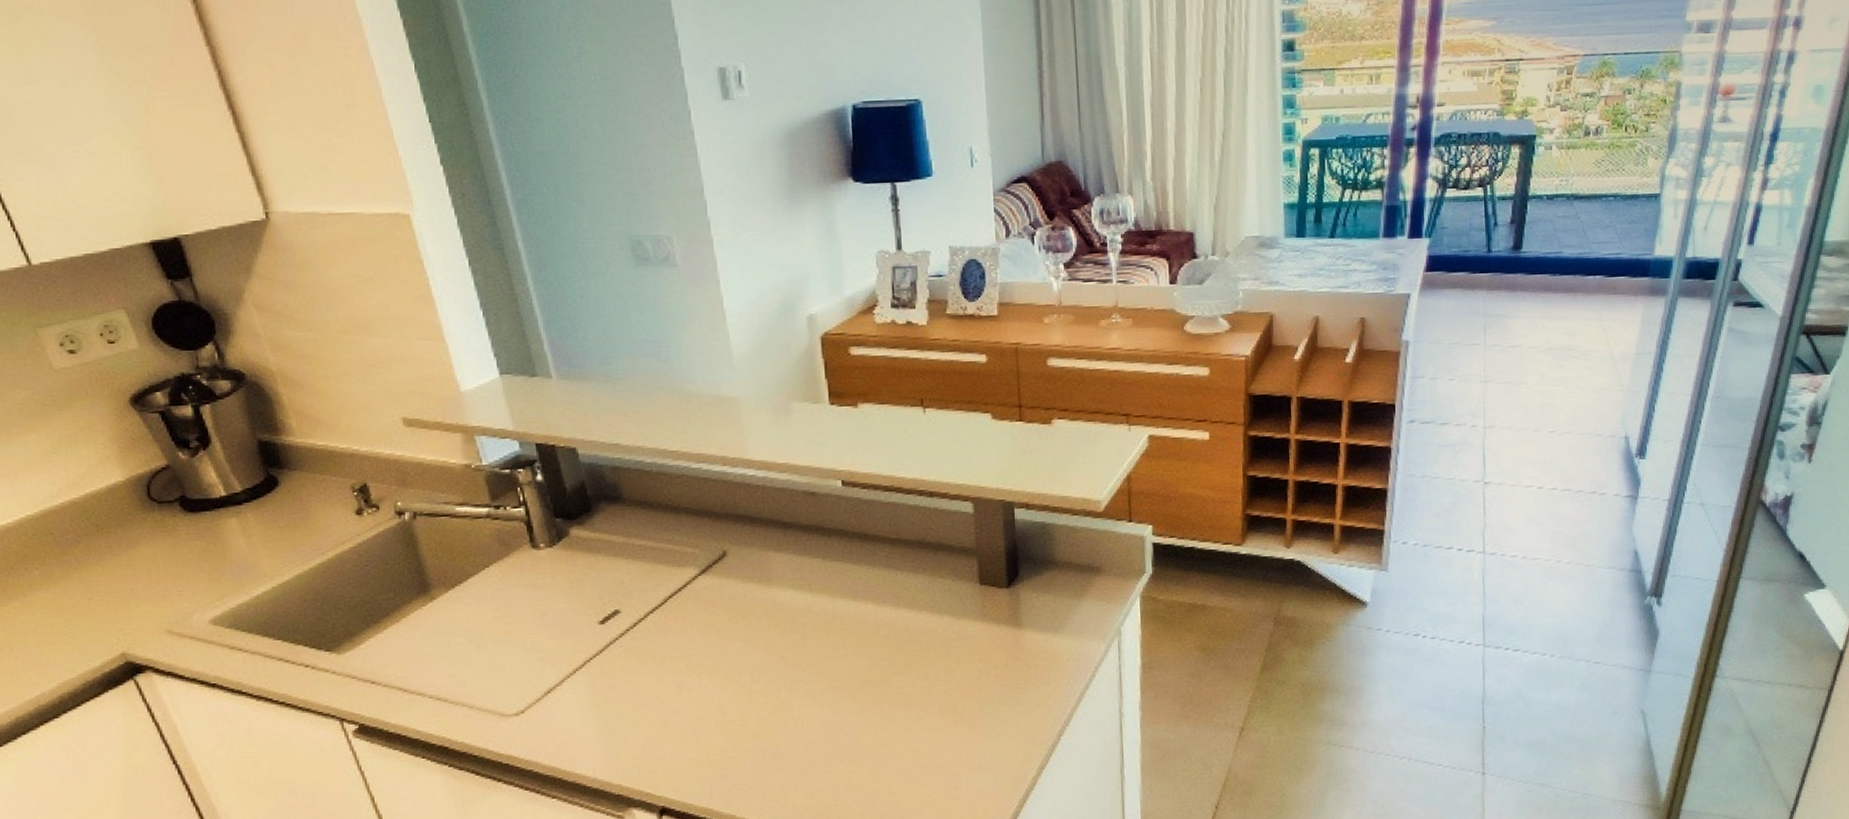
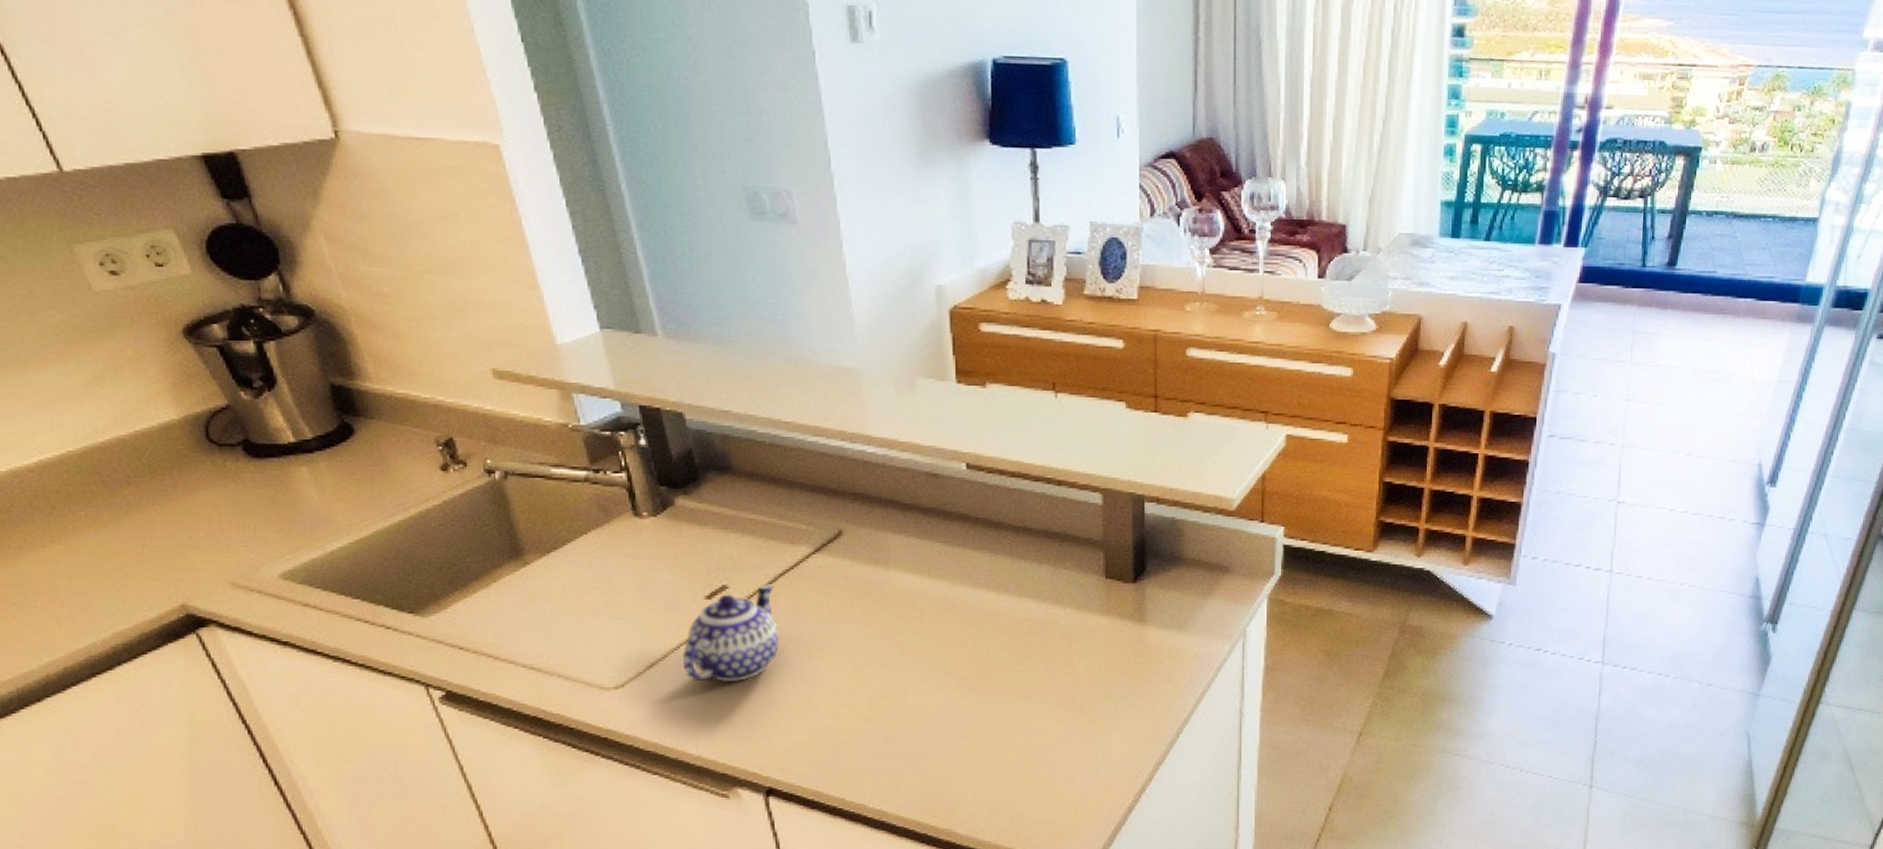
teapot: none [579,607,669,705] -> present [683,584,779,682]

